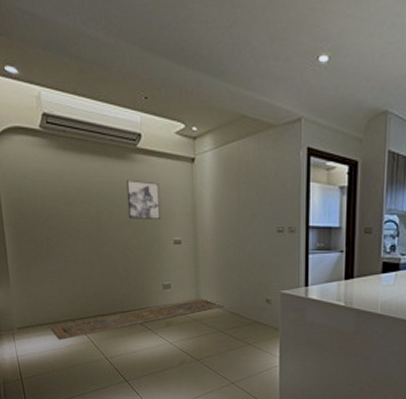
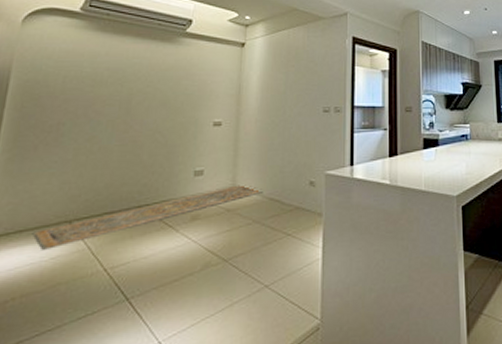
wall art: present [125,179,161,219] -> none [165,61,205,101]

